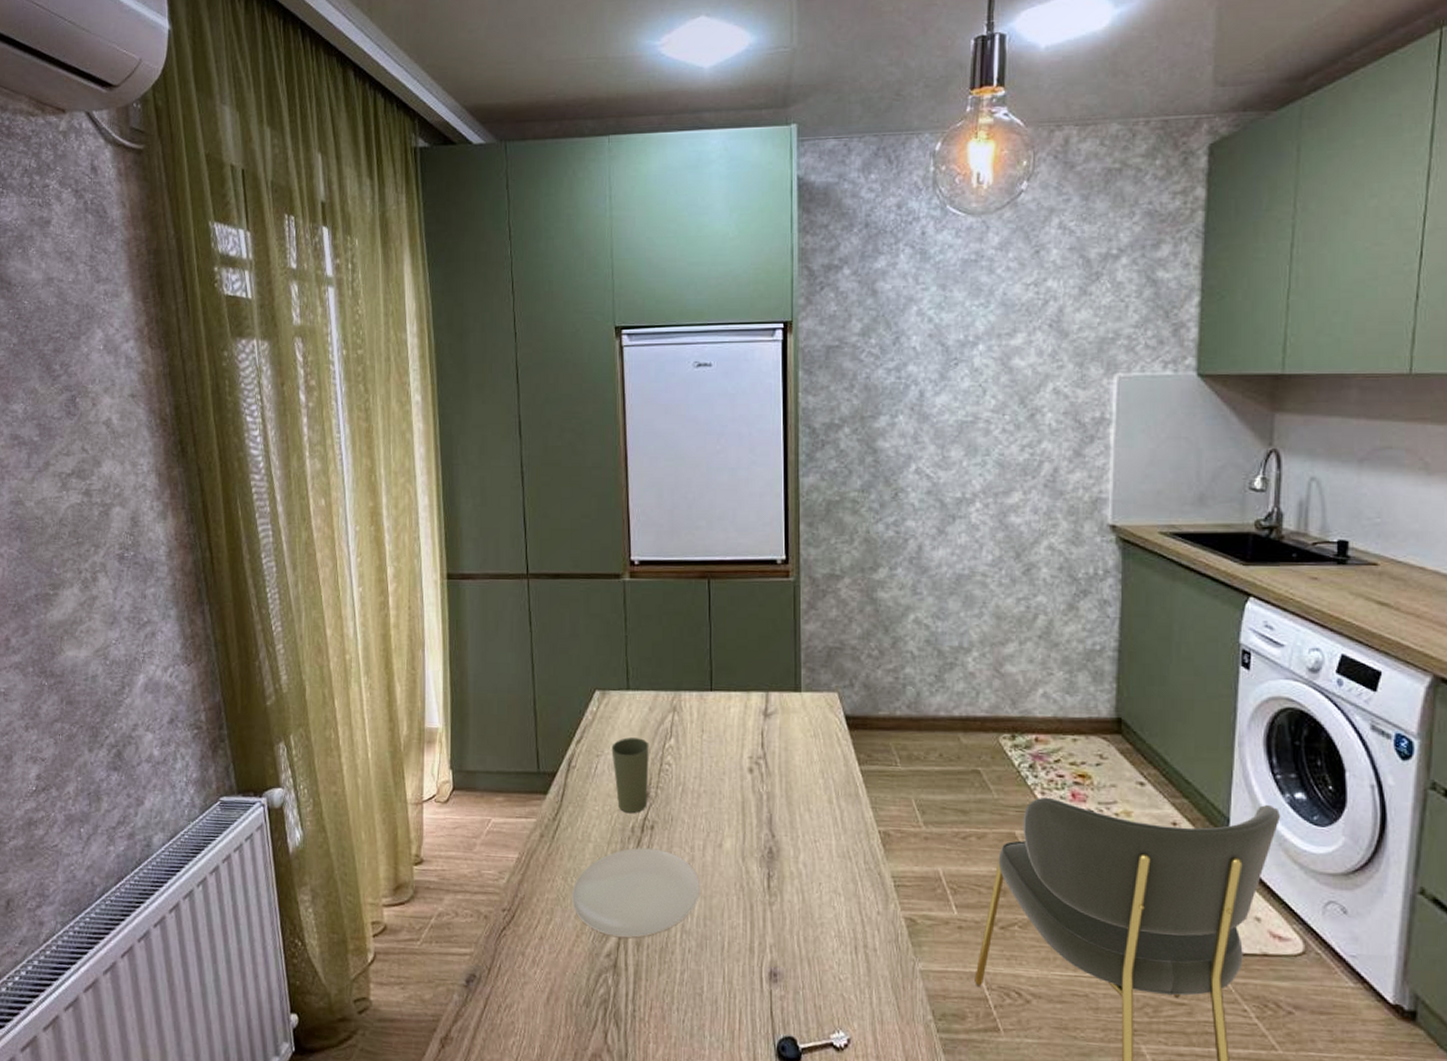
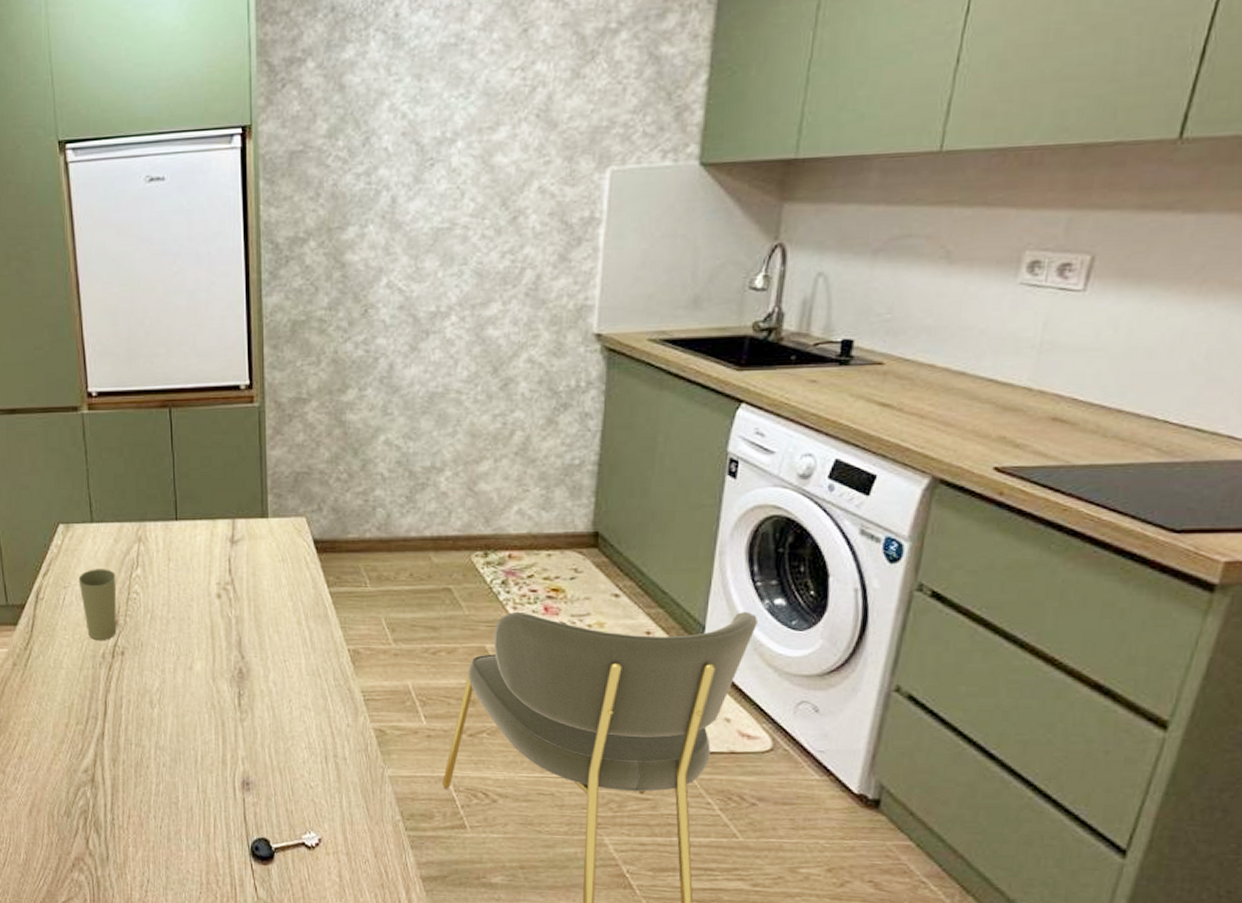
plate: present [572,848,701,939] -> none [47,672,173,756]

